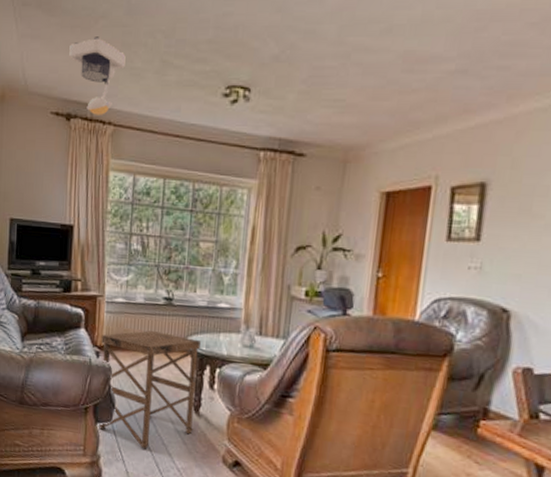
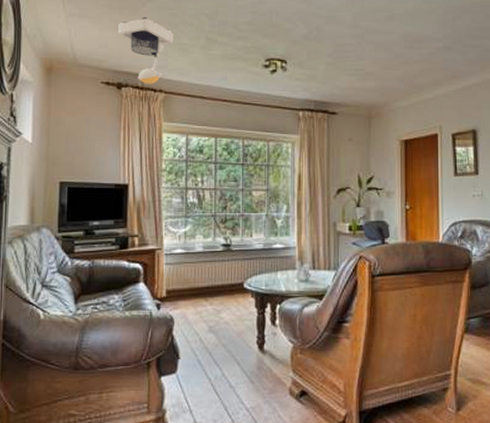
side table: present [99,330,202,449] -> none [162,277,261,395]

